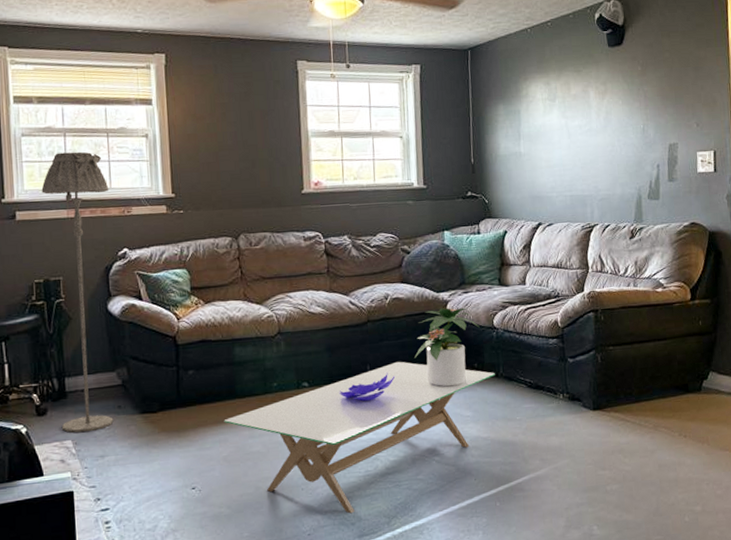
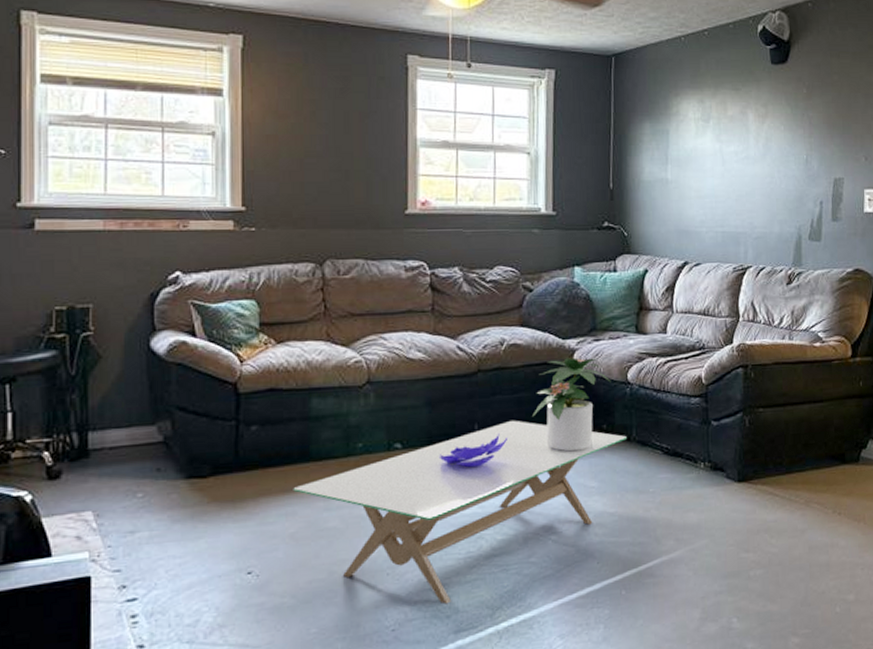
floor lamp: present [41,151,114,433] -> none [71,148,161,503]

